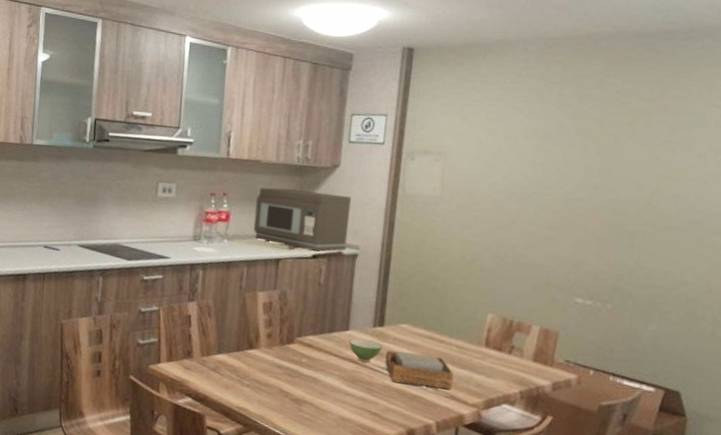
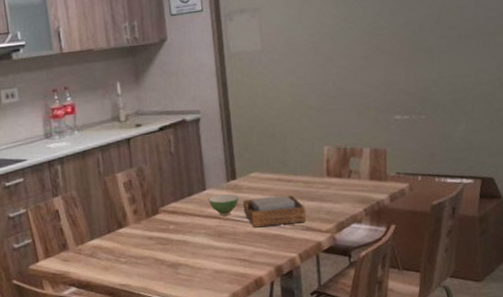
microwave: present [253,187,352,252] -> none [96,66,189,125]

